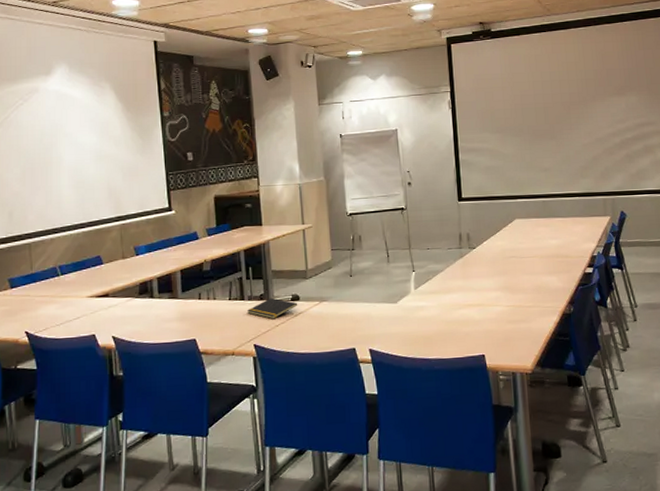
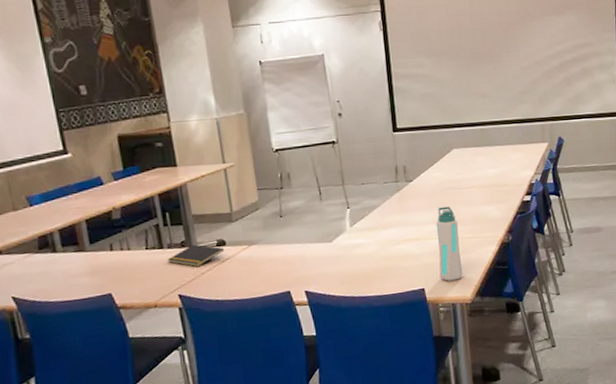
water bottle: none [497,274,524,349] -> present [436,206,463,281]

